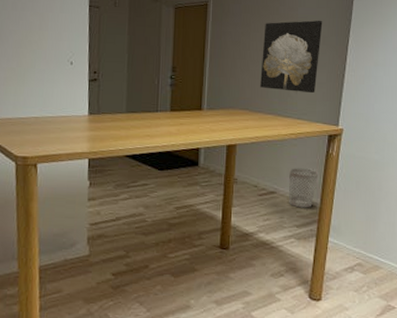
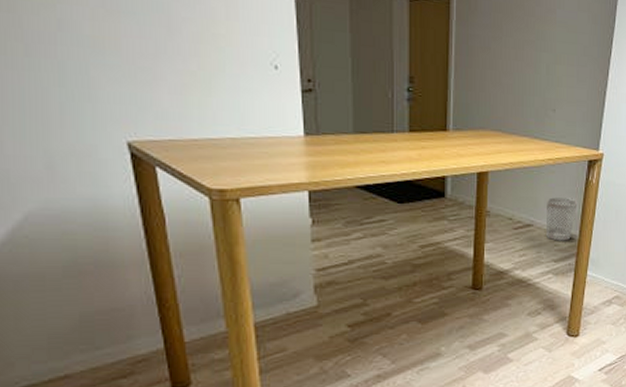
wall art: present [260,20,323,94] -> none [514,25,584,113]

